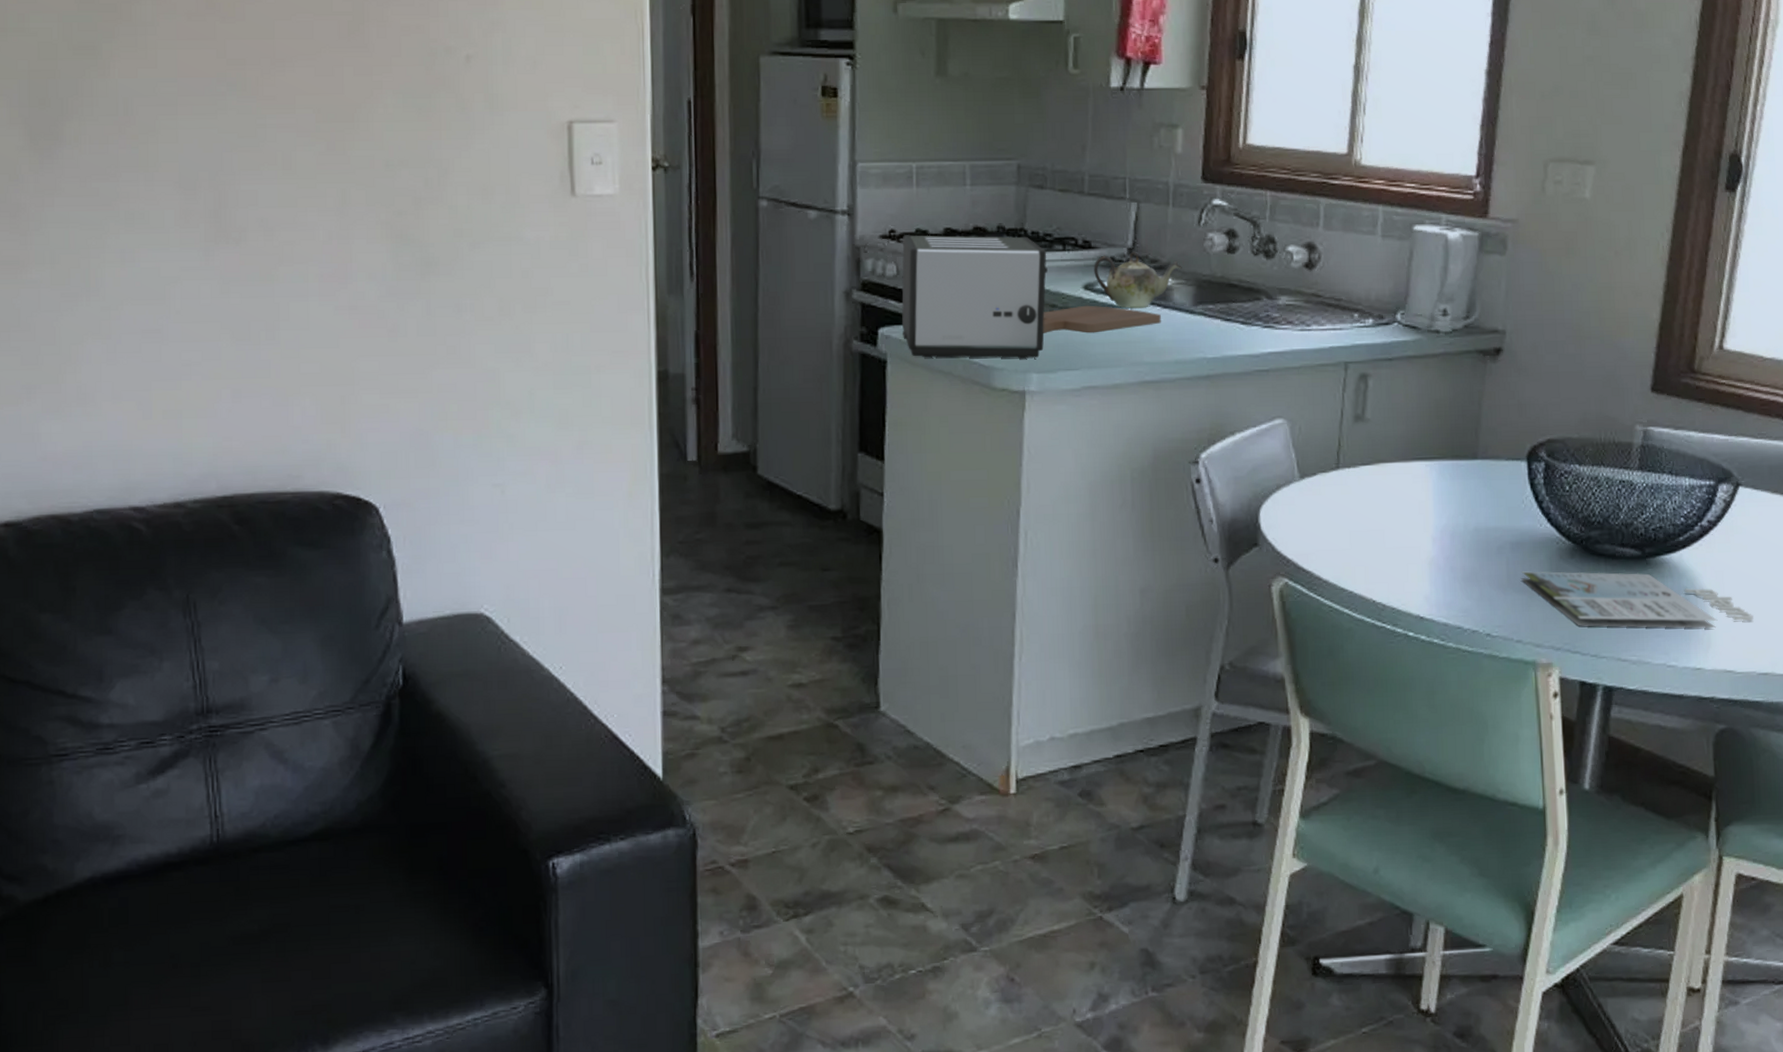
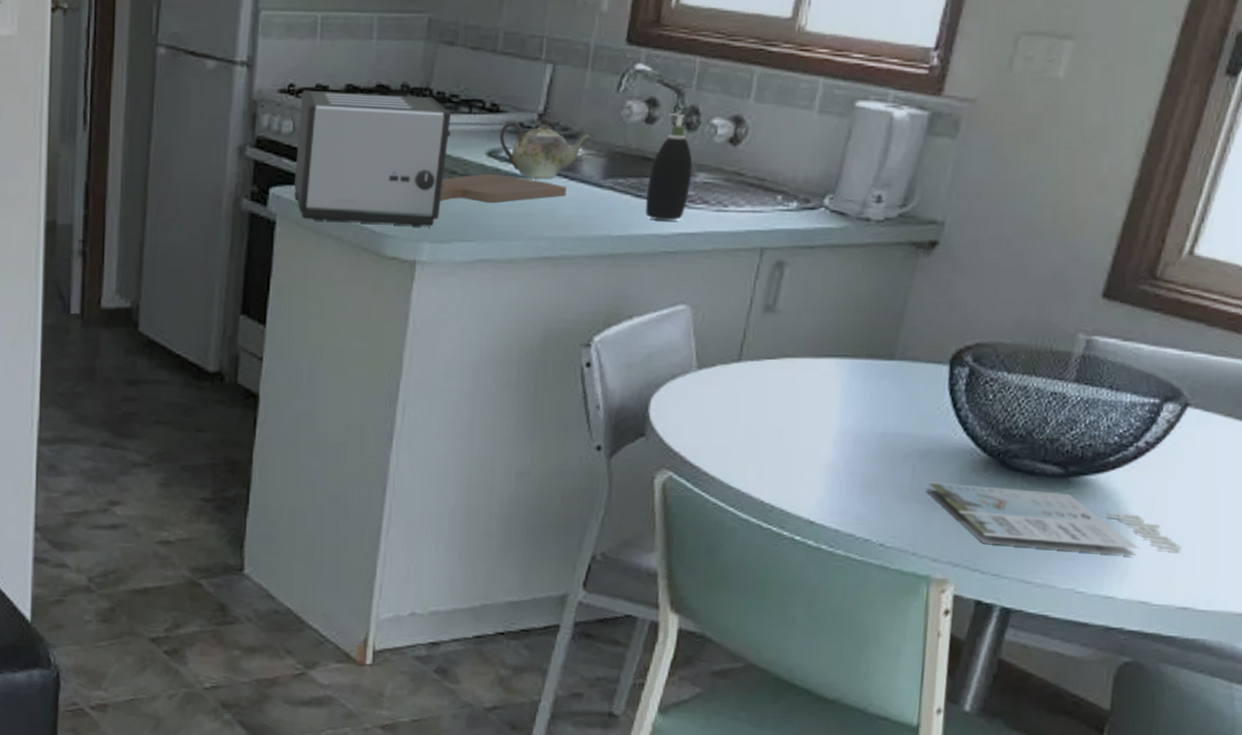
soap dispenser: none [1235,243,1275,342] -> present [645,113,693,221]

